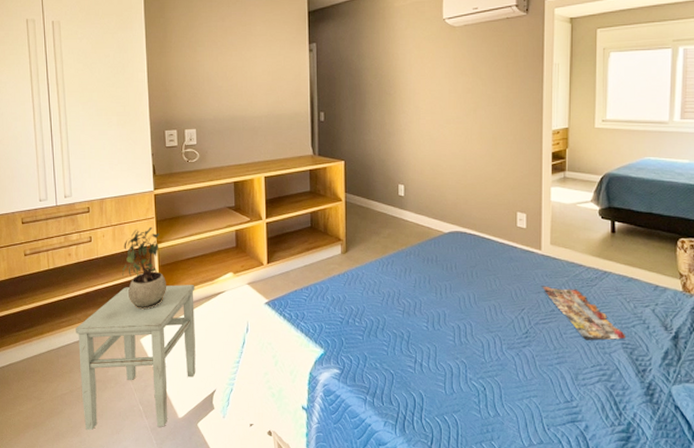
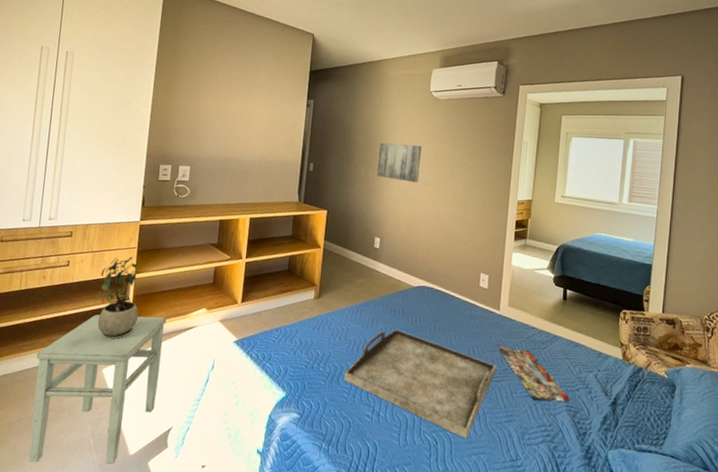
serving tray: none [382,277,542,384] -> present [344,329,496,439]
wall art: none [393,80,440,122] -> present [376,142,422,183]

